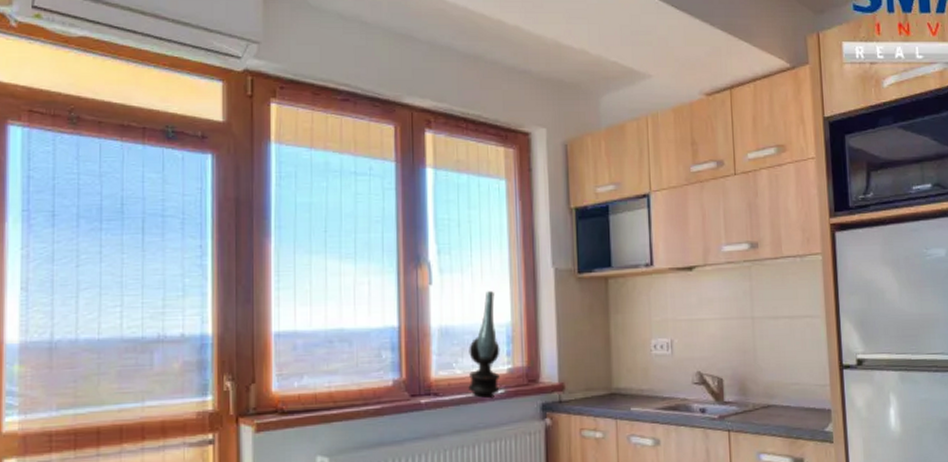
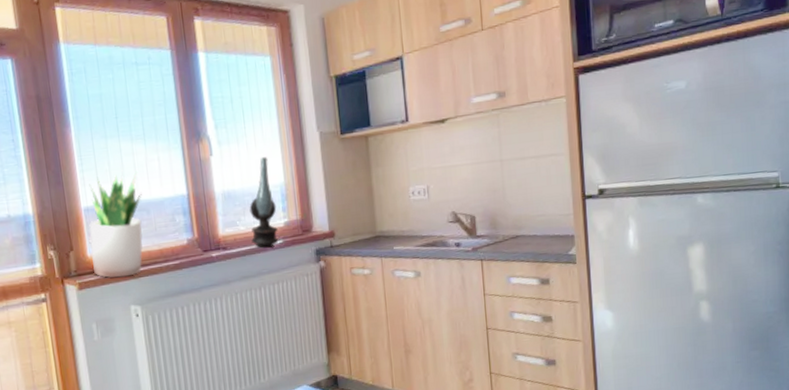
planter: none [277,292,345,421] -> present [89,170,143,278]

